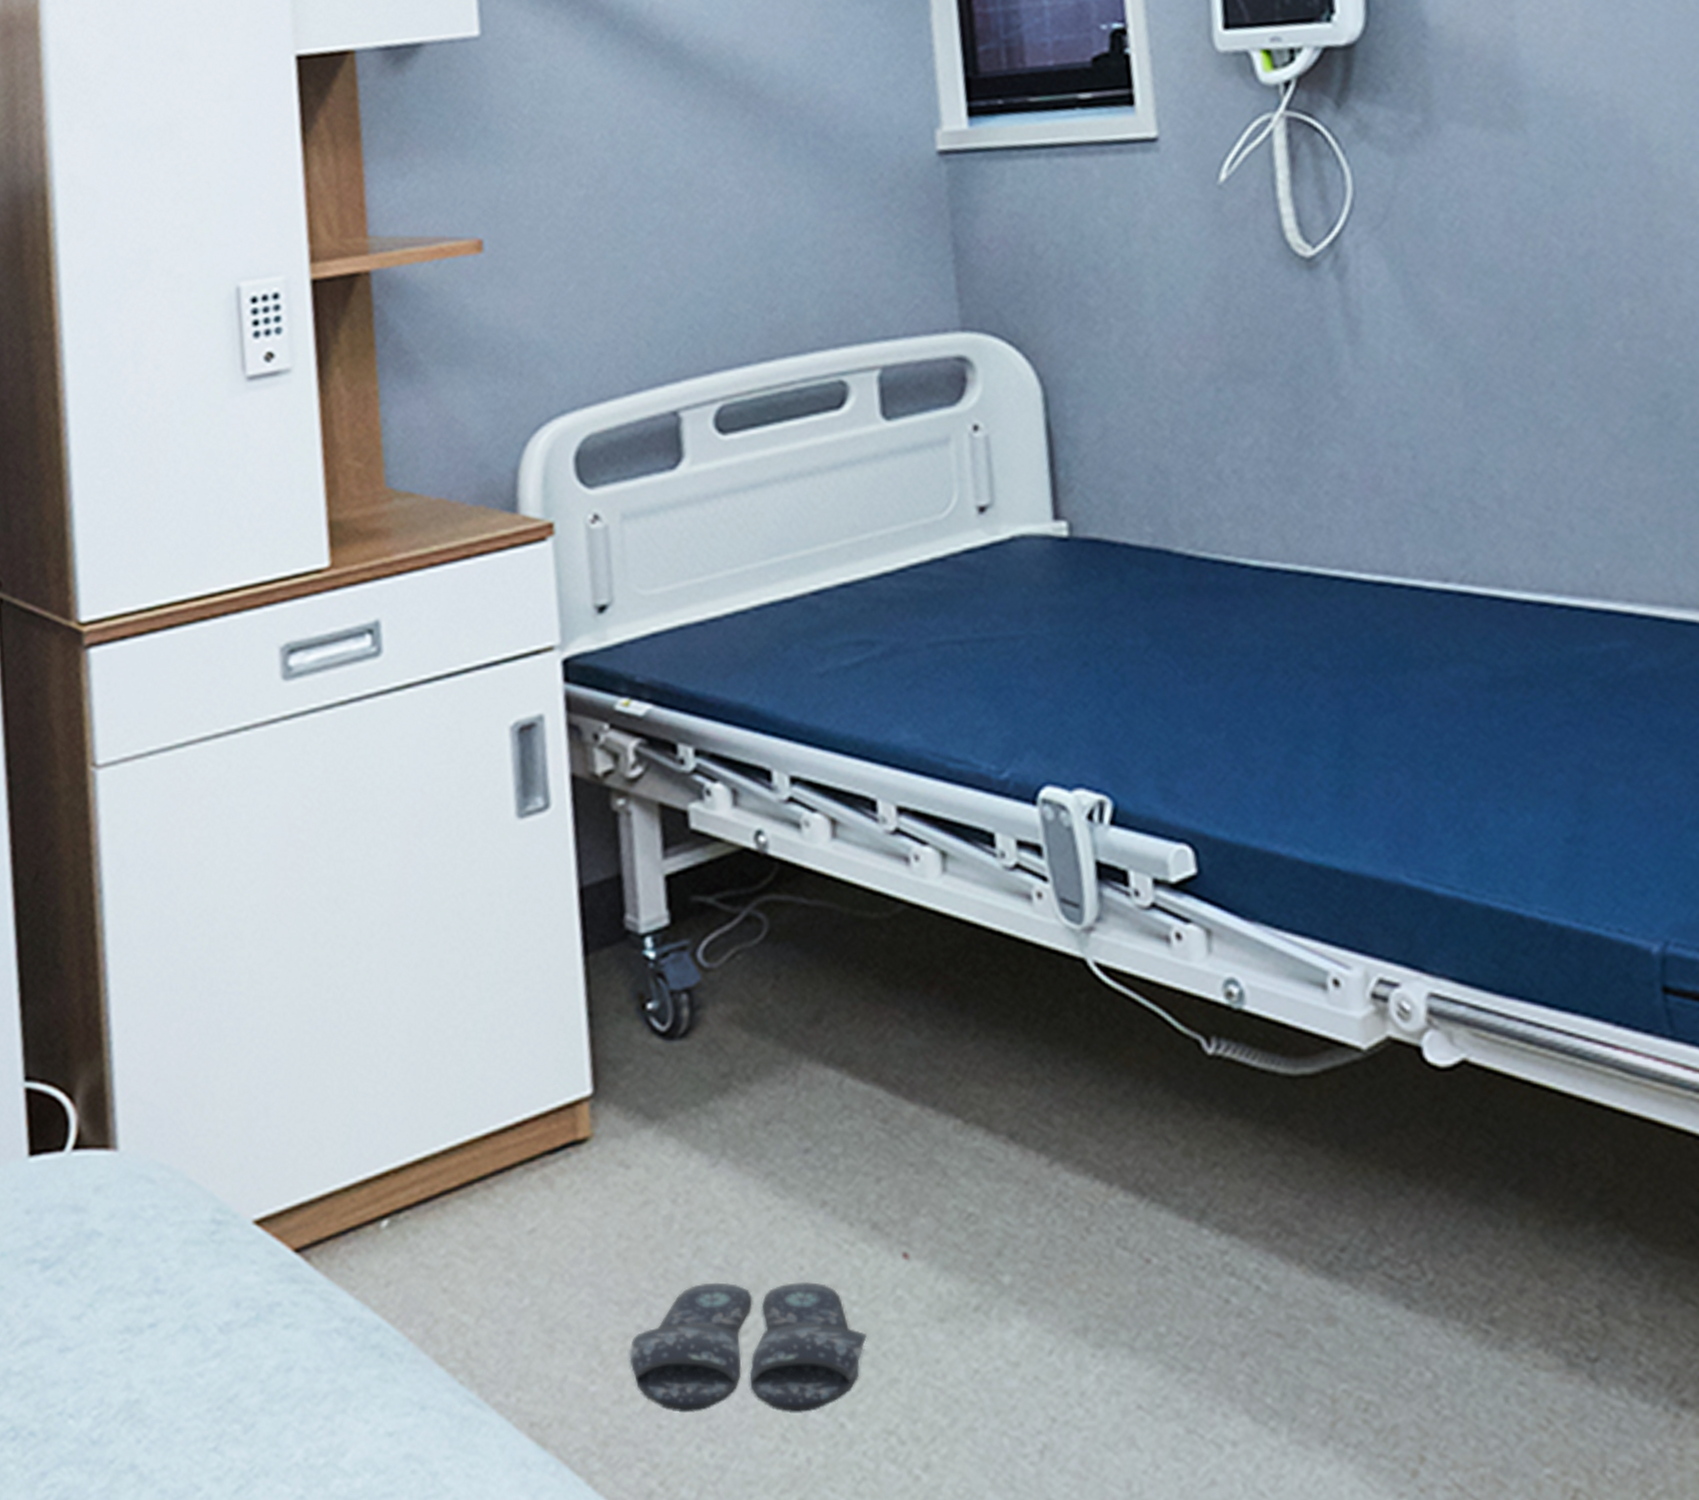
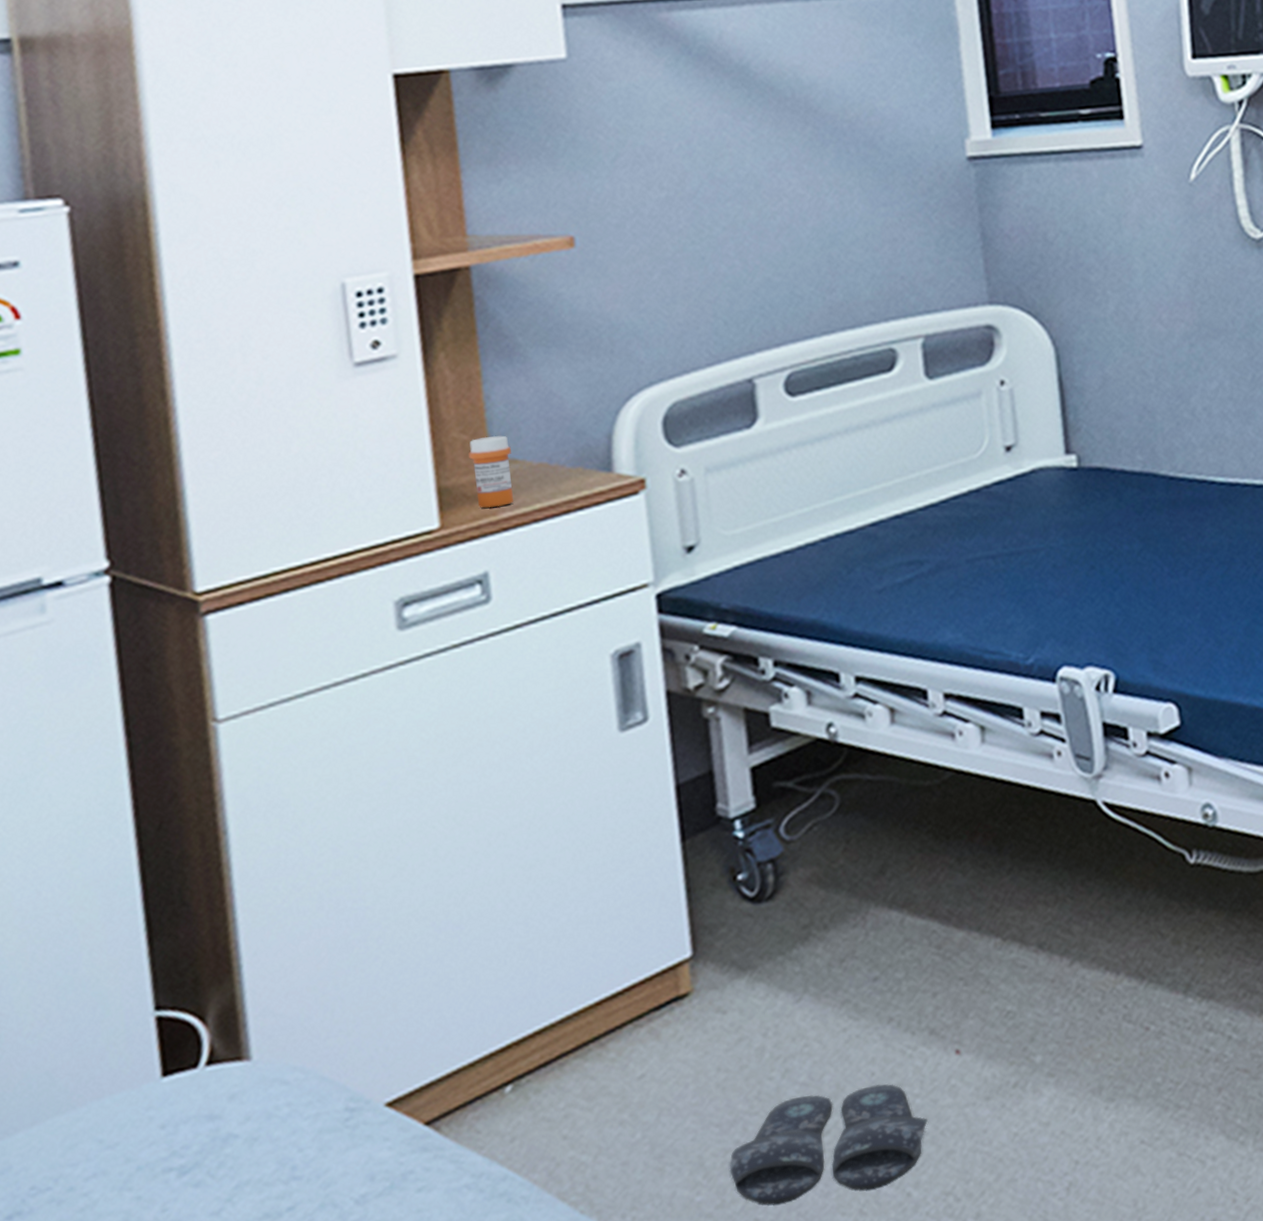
medicine bottle: none [362,464,409,548] -> present [468,435,513,508]

